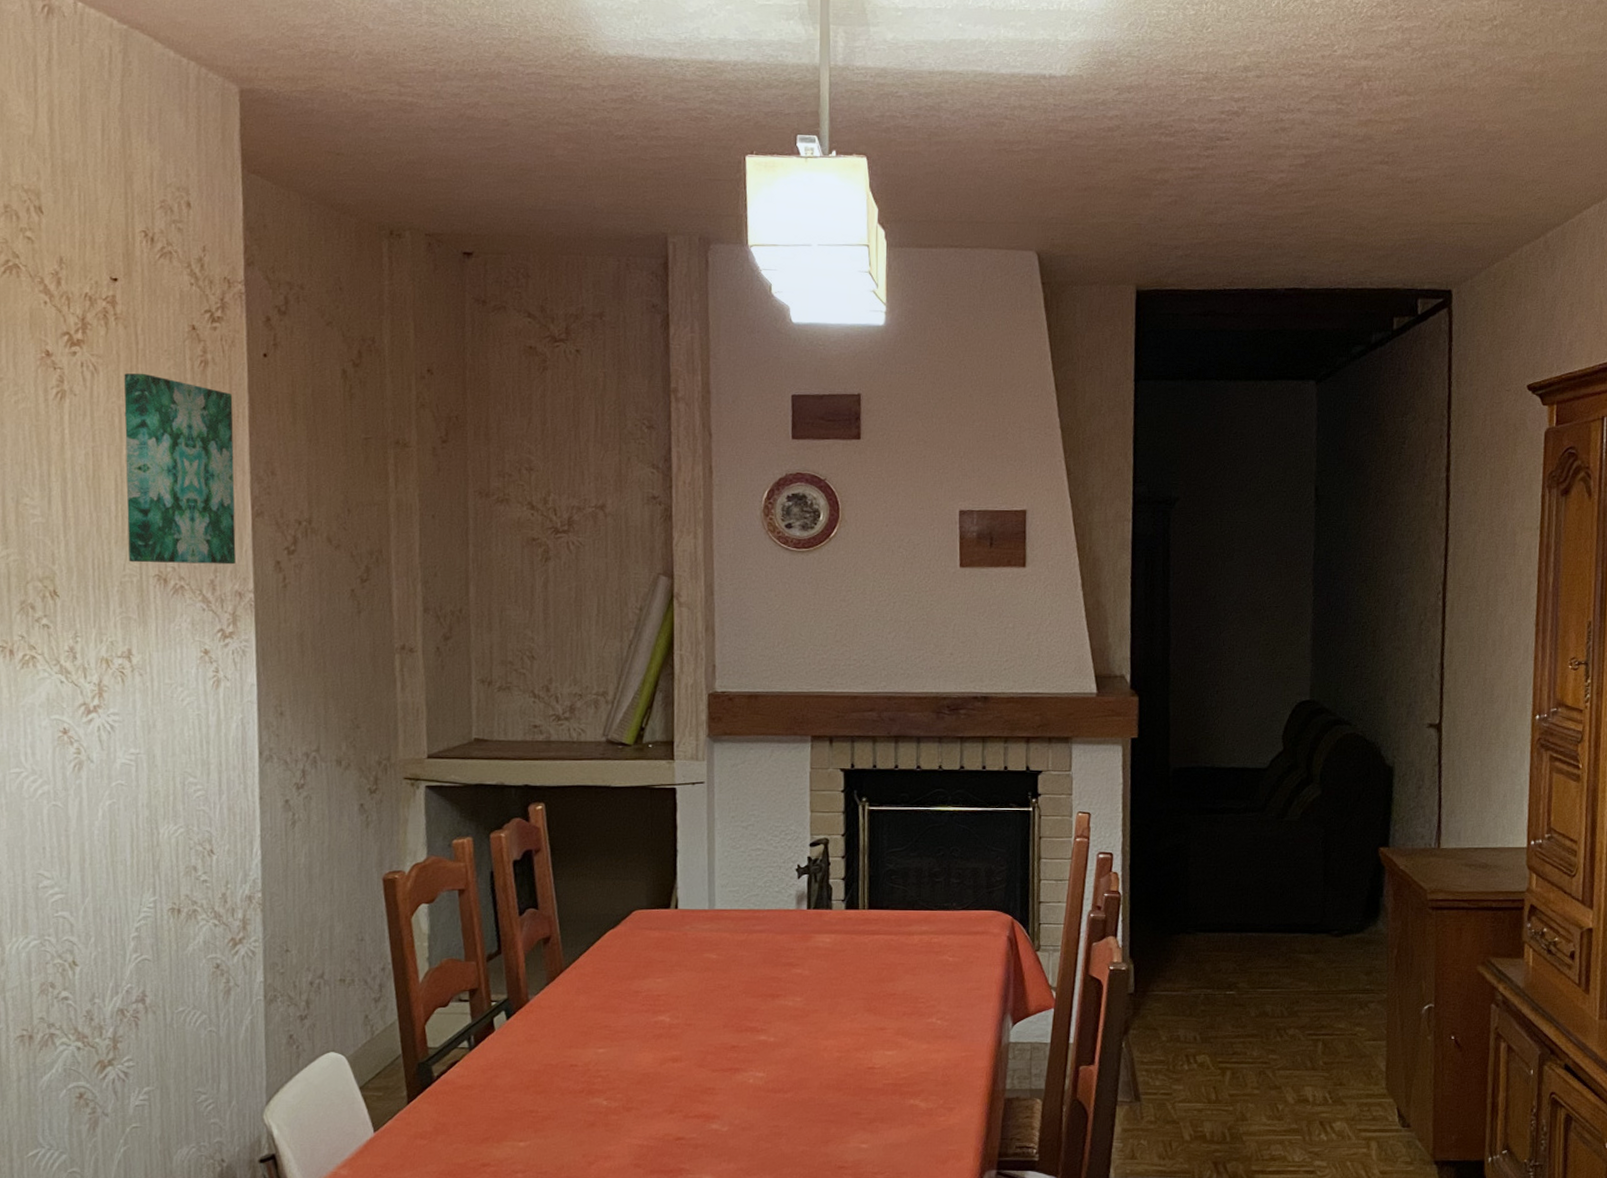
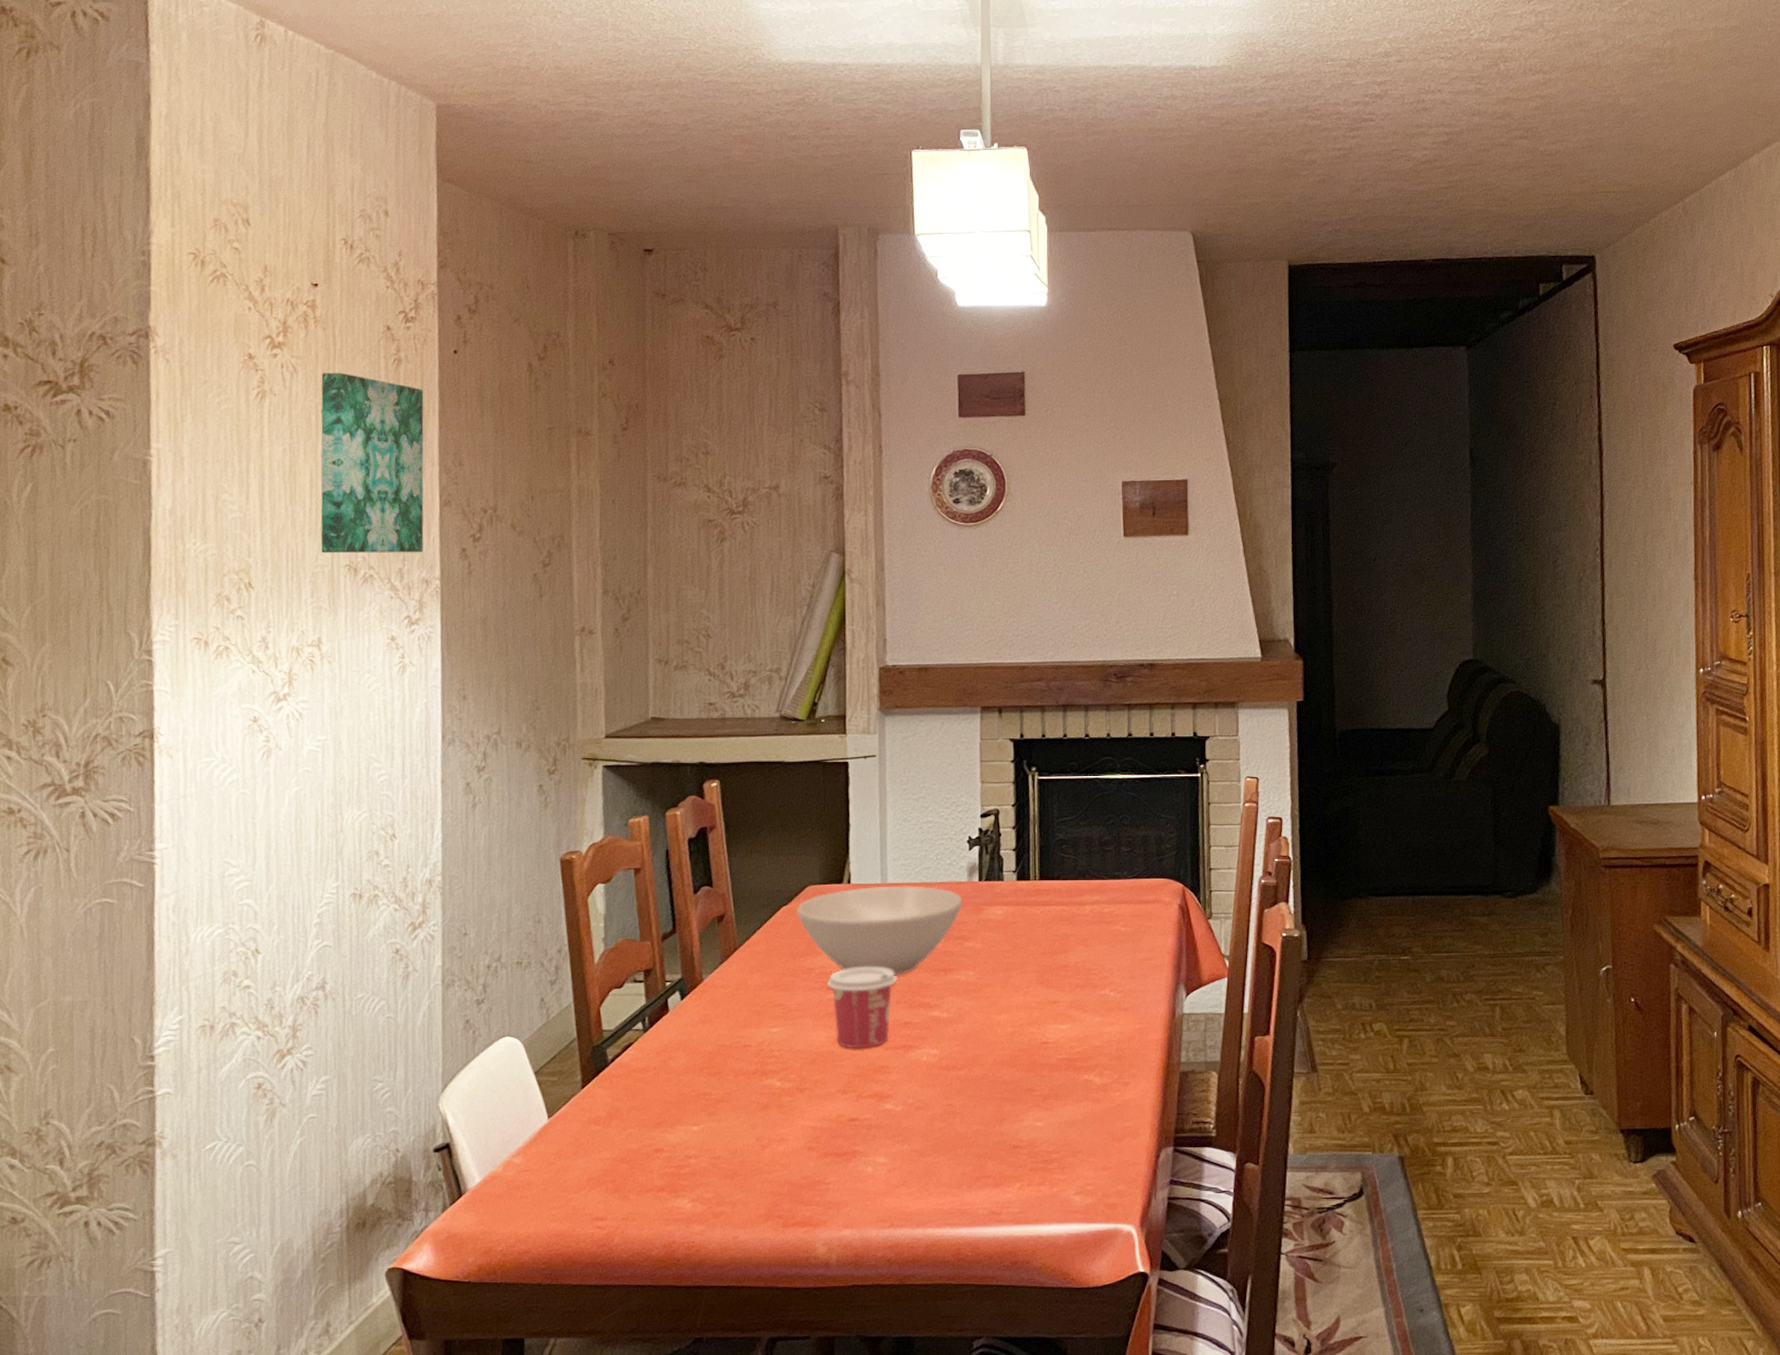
bowl: none [622,911,791,1000] -> present [796,886,963,976]
cup: none [654,990,724,1071] -> present [828,966,897,1049]

